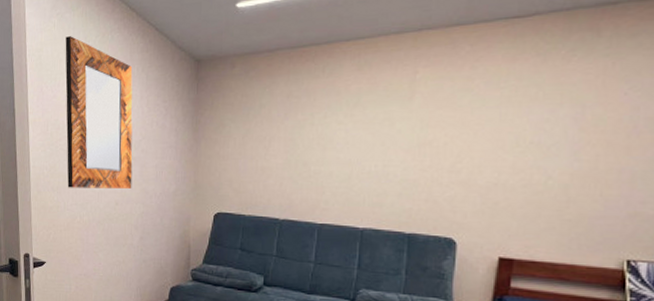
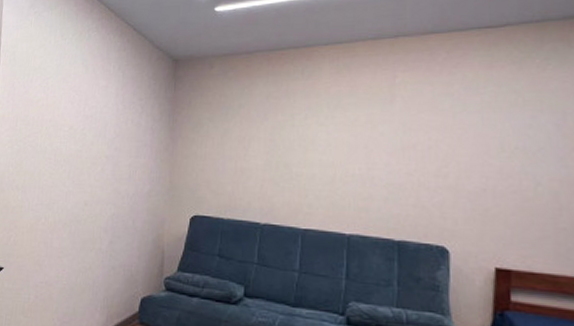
home mirror: present [65,36,133,188] -> none [33,34,109,188]

